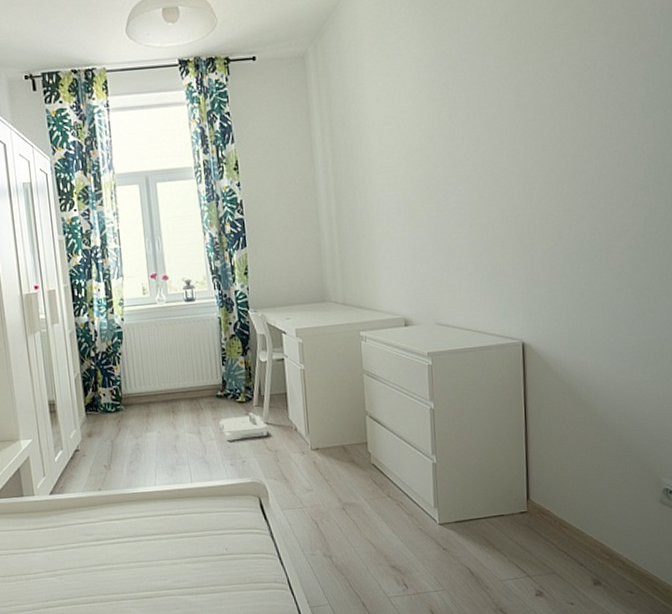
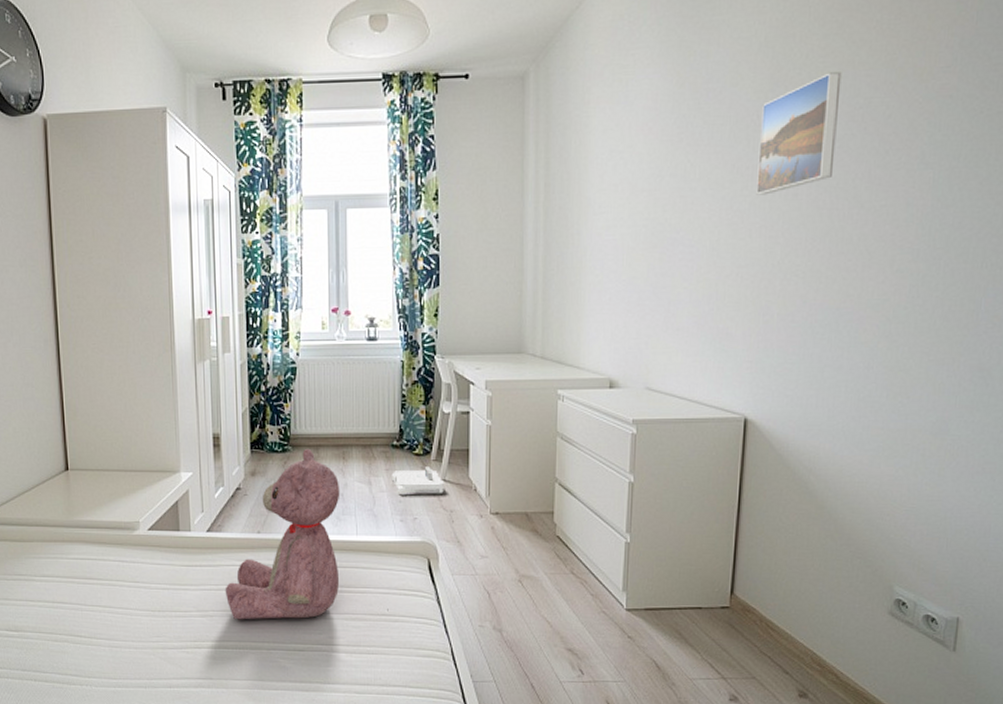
teddy bear: none [71,406,180,576] -> present [225,448,340,620]
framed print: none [508,40,572,148] -> present [756,72,842,195]

